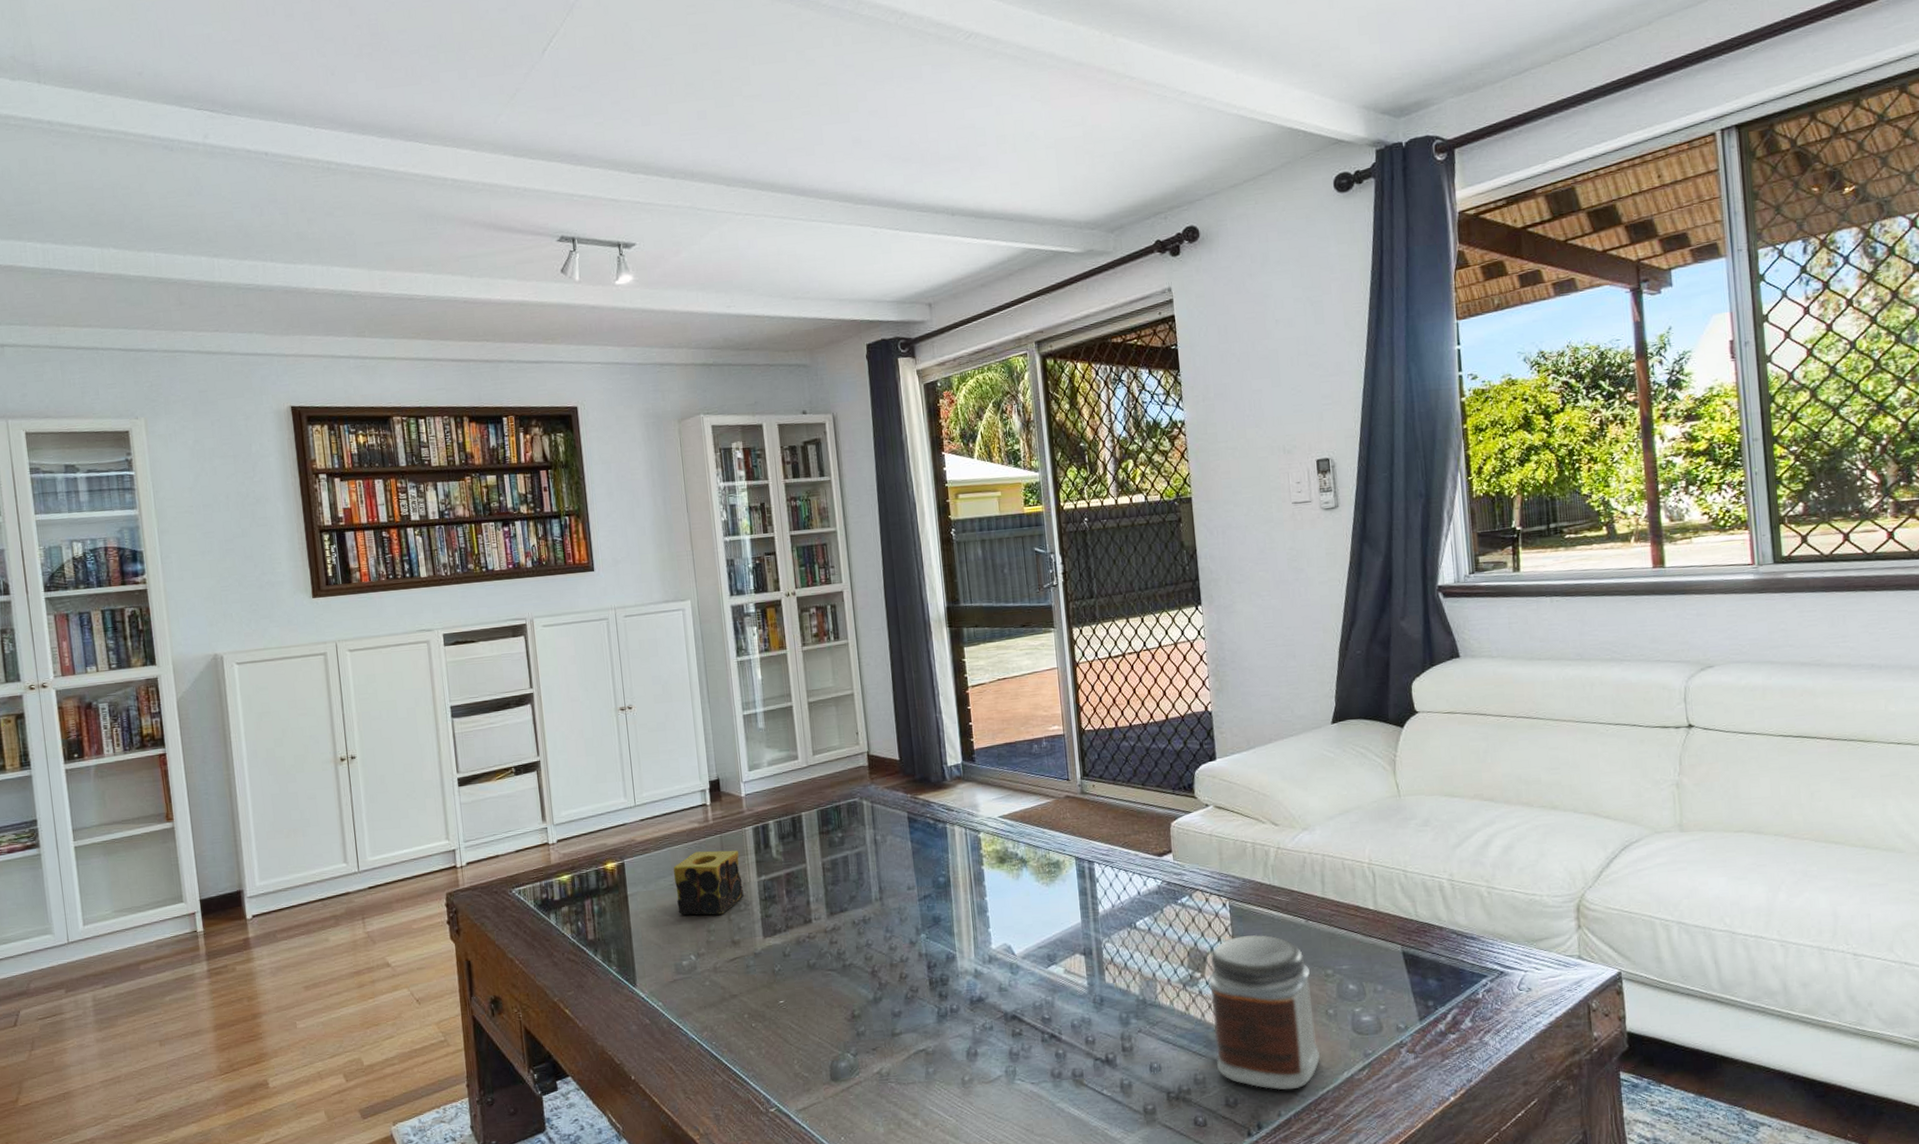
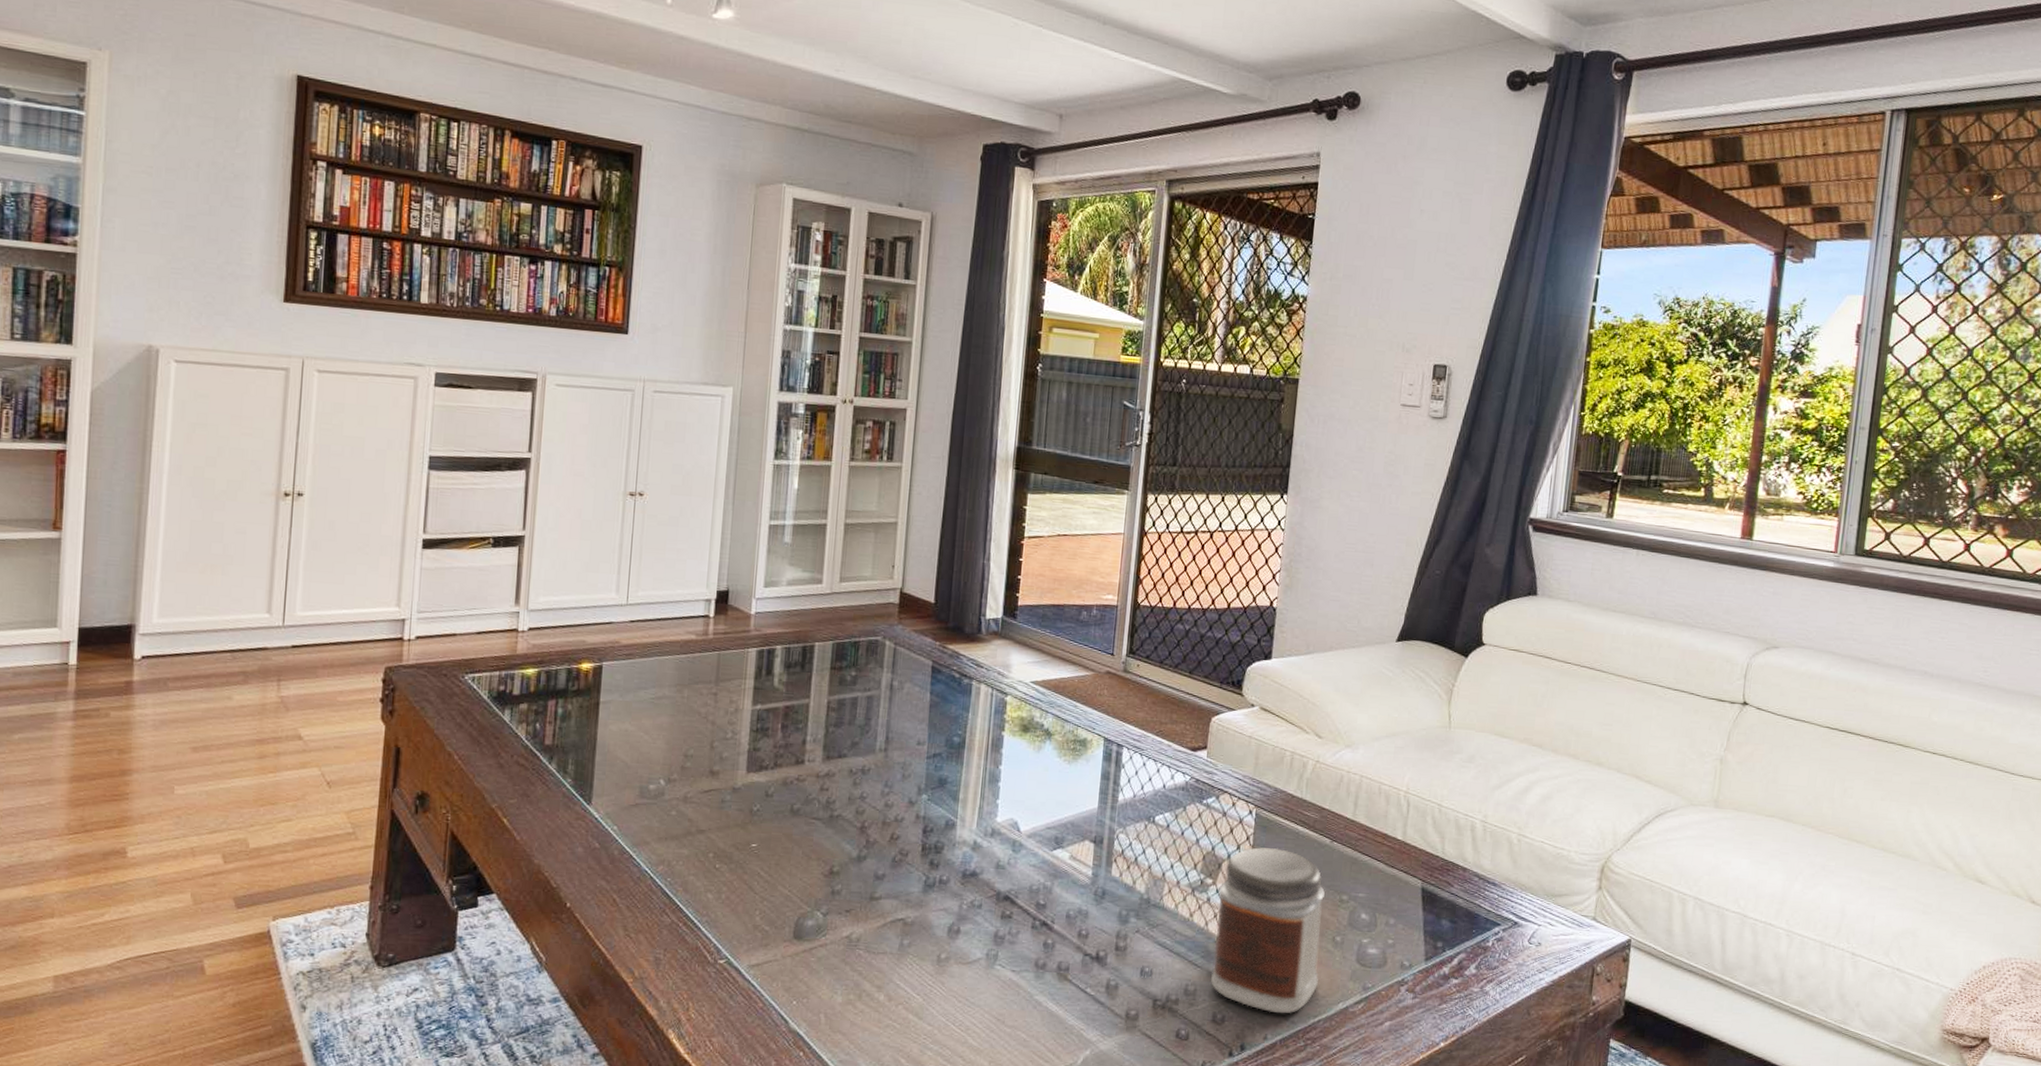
candle: present [673,850,744,915] -> none [655,666,736,740]

